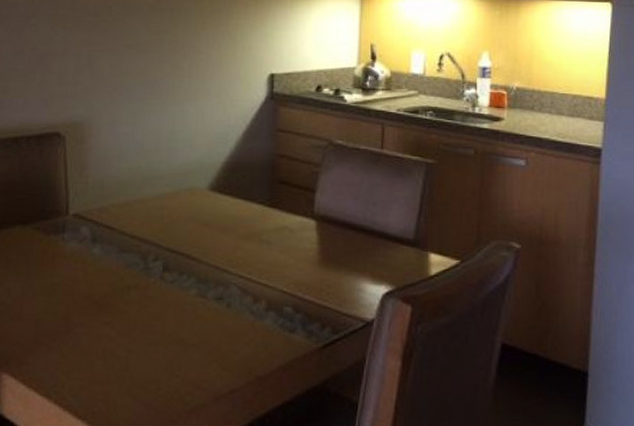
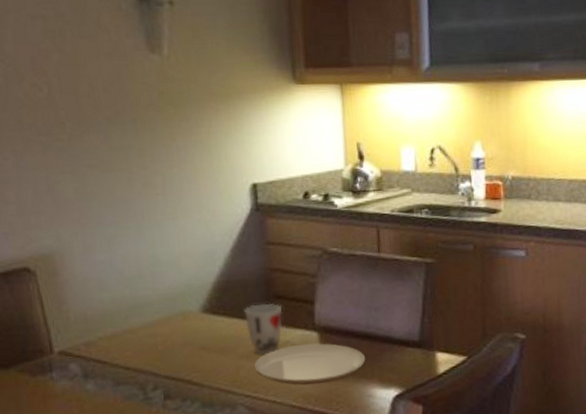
cup: none [248,187,285,238] -> present [244,303,283,355]
plate: none [251,232,360,273] -> present [254,343,366,385]

